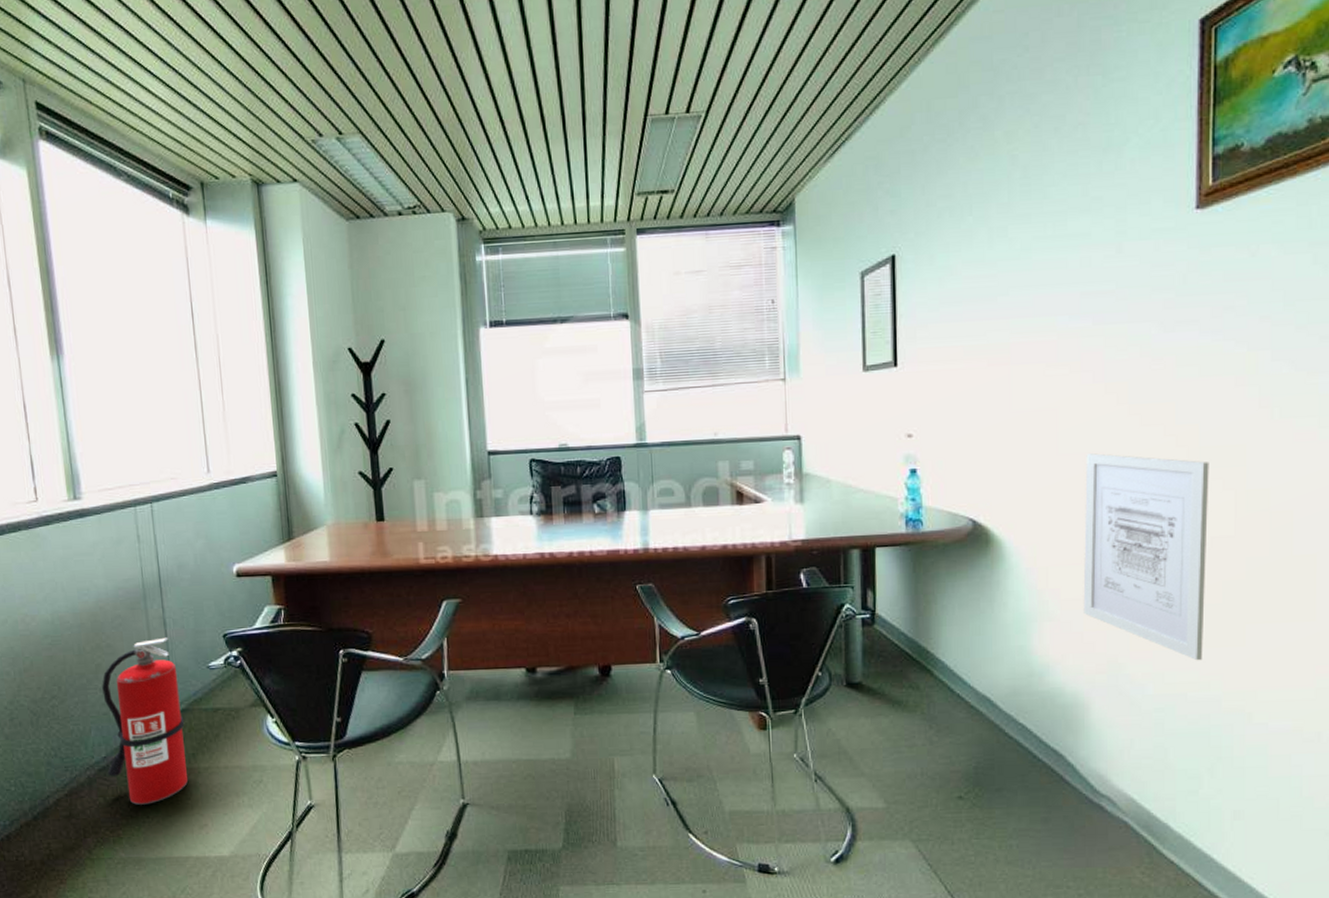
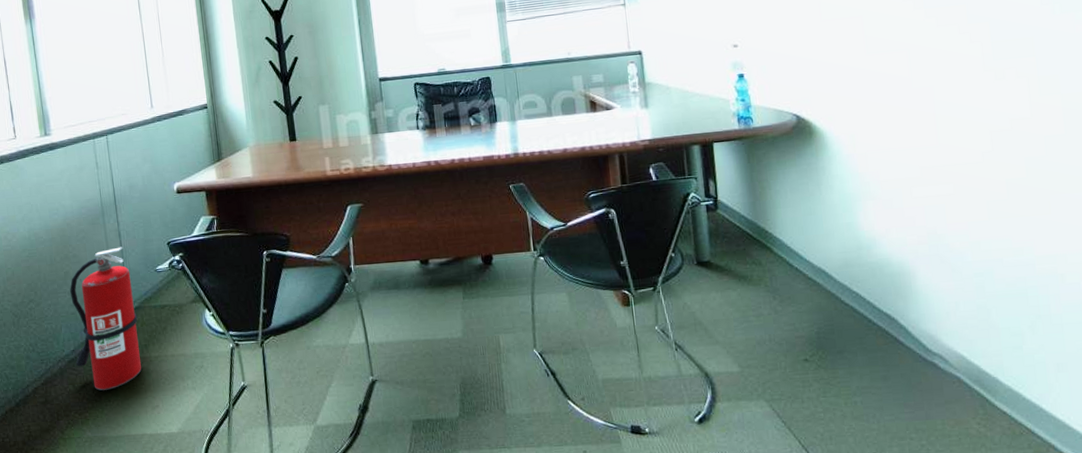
wall art: present [1083,453,1209,661] -> none [891,52,1014,230]

